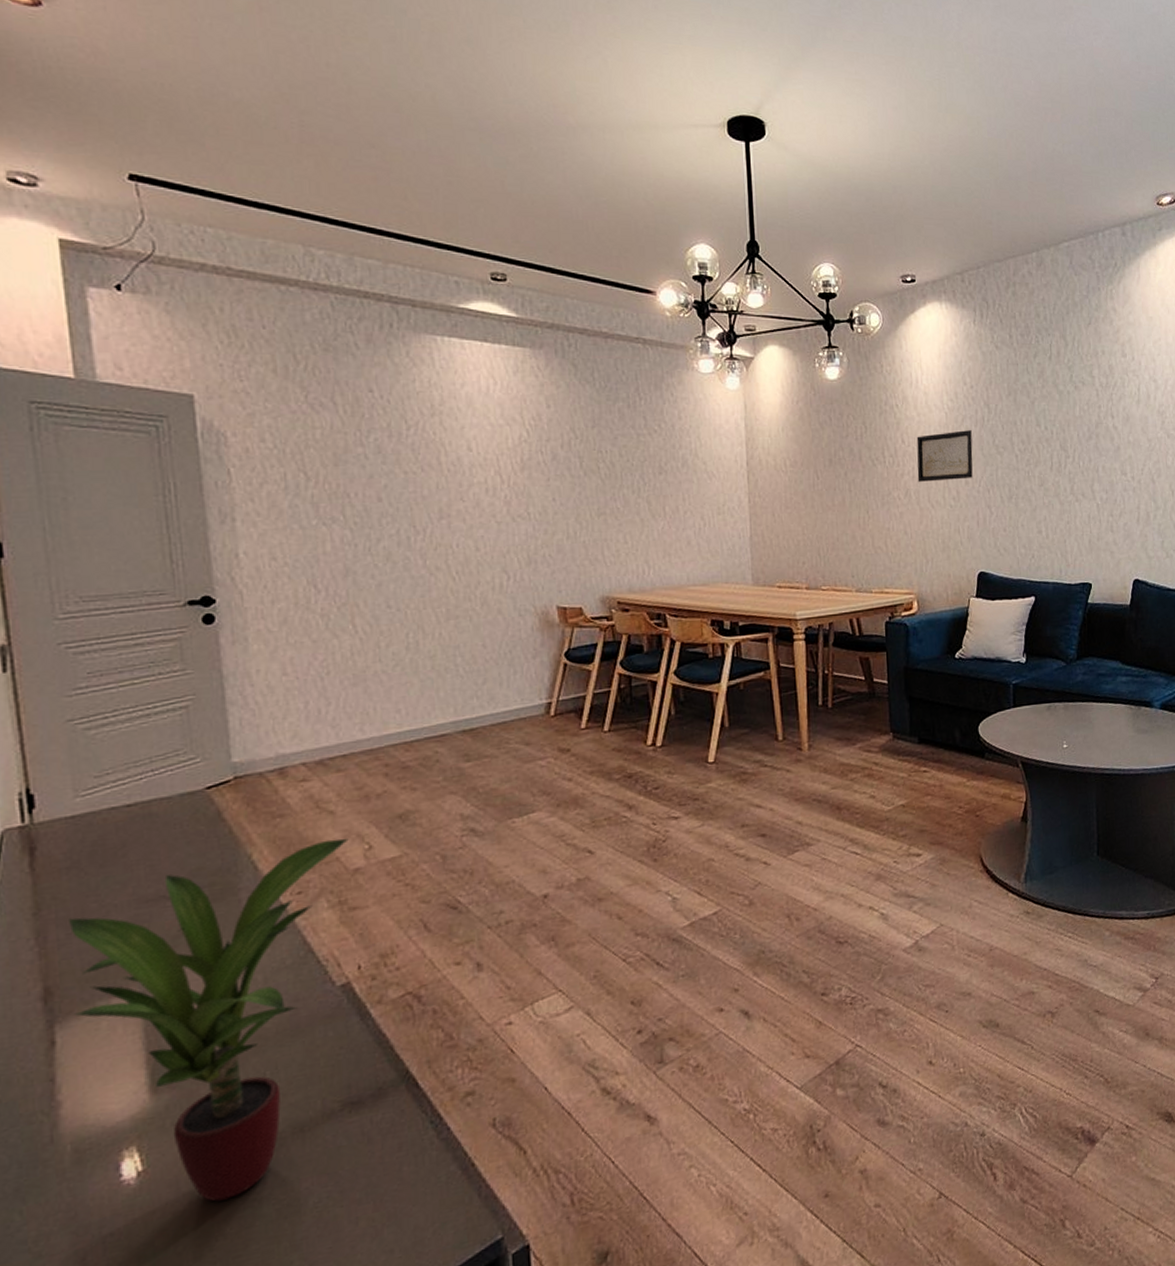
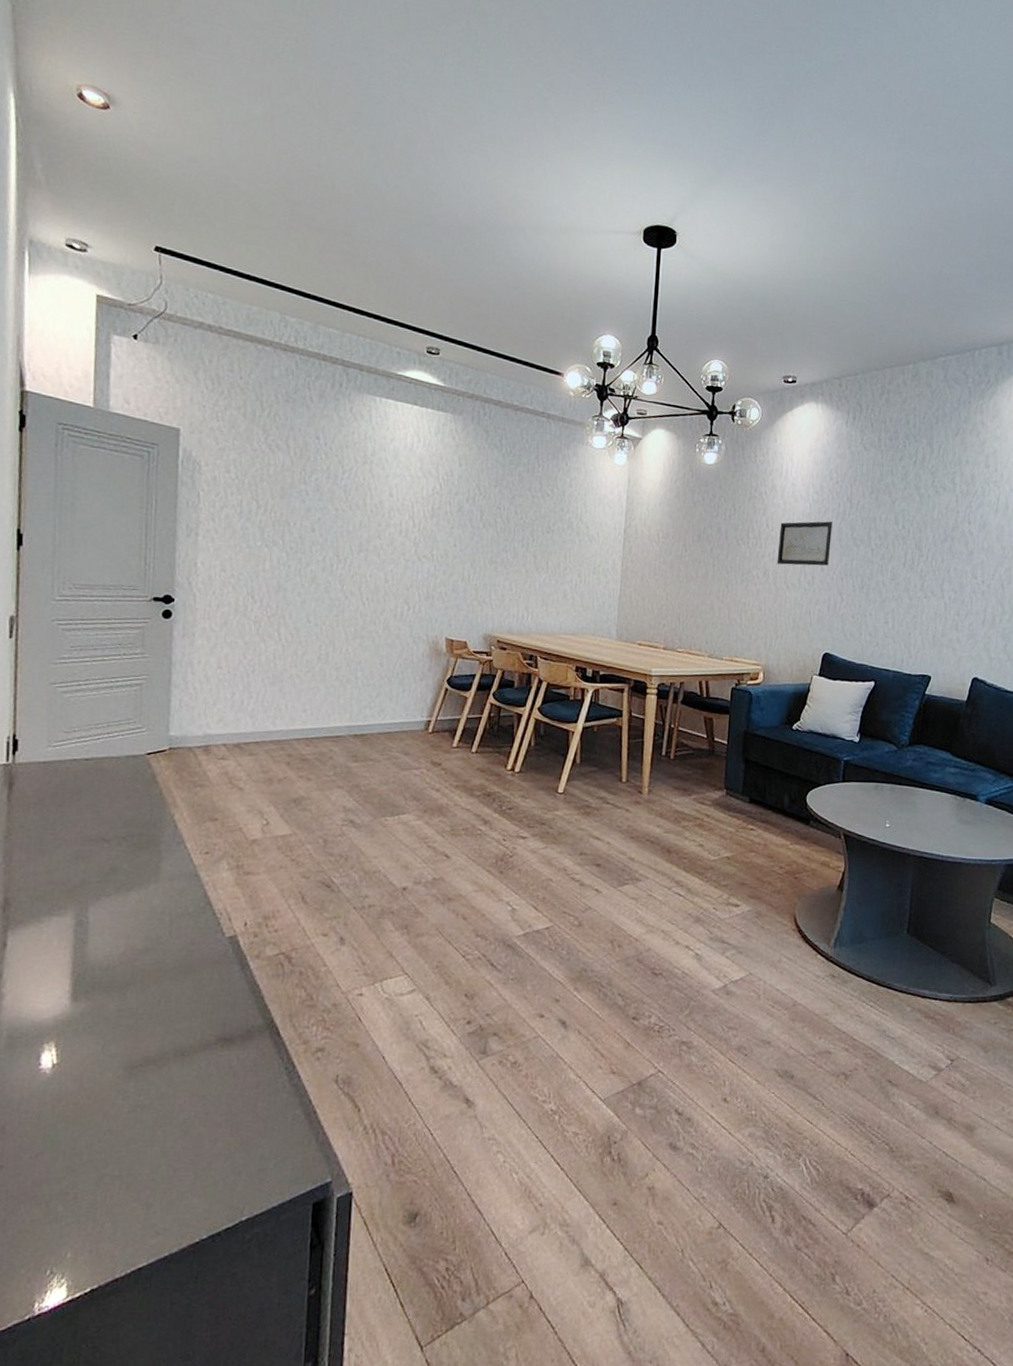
potted plant: present [69,838,349,1202] -> none [23,811,251,1101]

